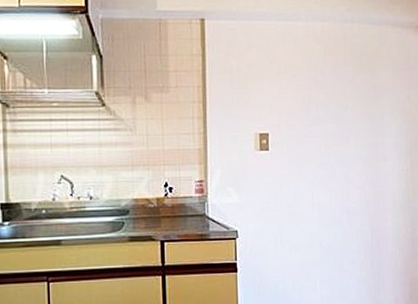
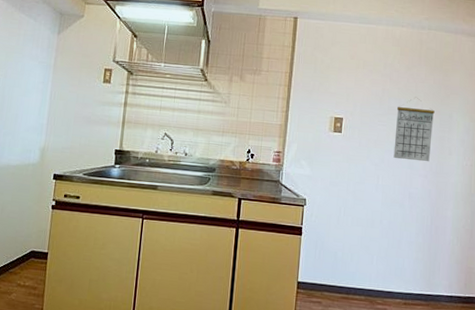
calendar: none [325,102,366,173] -> present [393,98,435,162]

